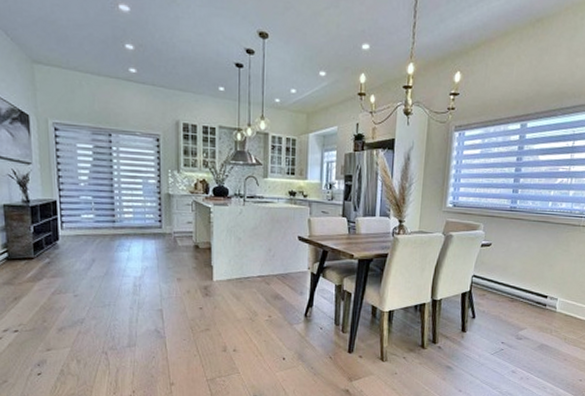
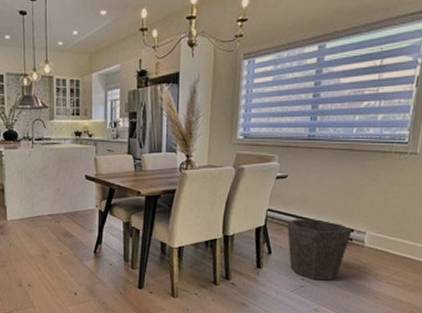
waste bin: none [489,285,546,344] -> present [286,219,352,281]

